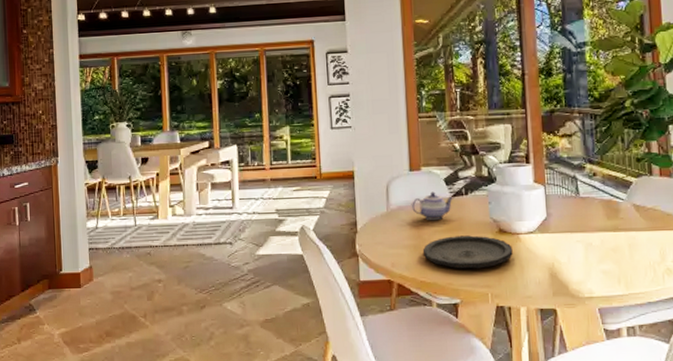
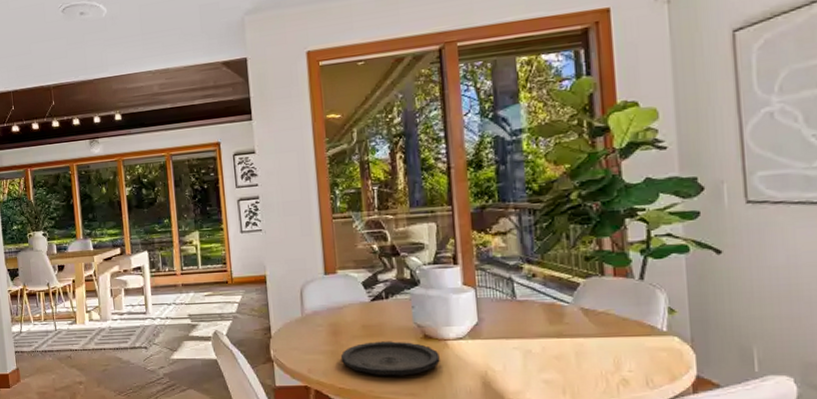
teapot: present [412,191,454,220] -> none [328,295,374,325]

